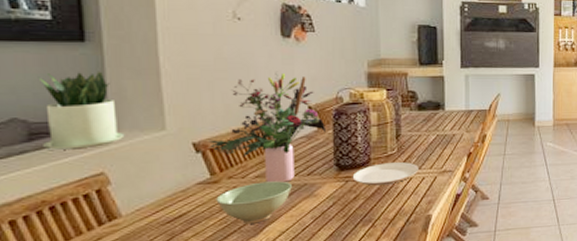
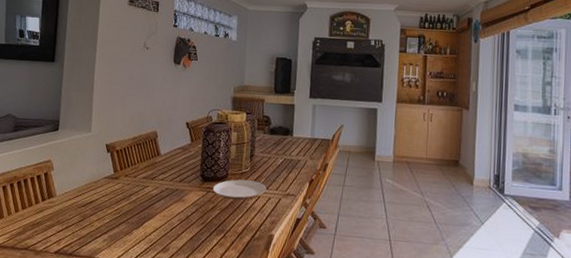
planter: present [38,71,125,150] -> none [21,84,67,141]
bouquet: present [207,71,327,183] -> none [115,91,198,186]
bowl: present [216,181,292,224] -> none [115,182,167,218]

